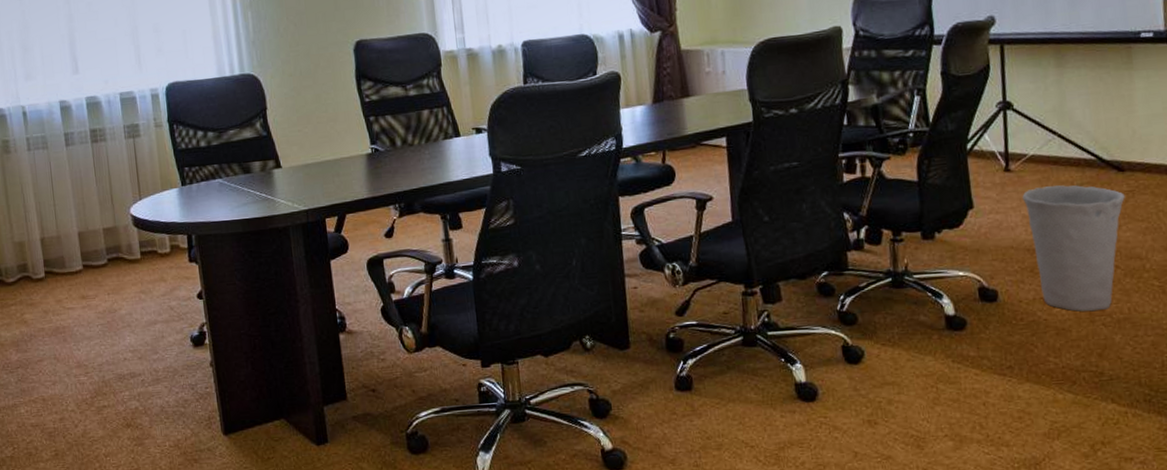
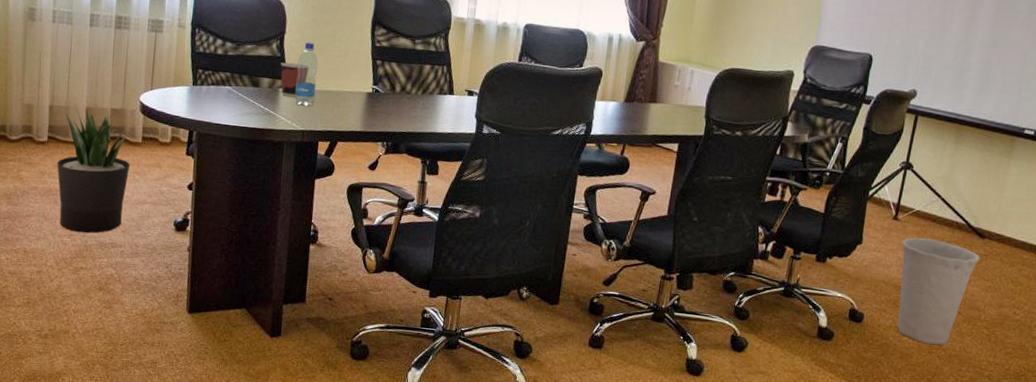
planter: none [58,231,136,369] -> present [56,103,131,233]
cup: none [269,138,292,178] -> present [280,62,300,98]
bottle: none [286,113,312,184] -> present [295,42,319,106]

